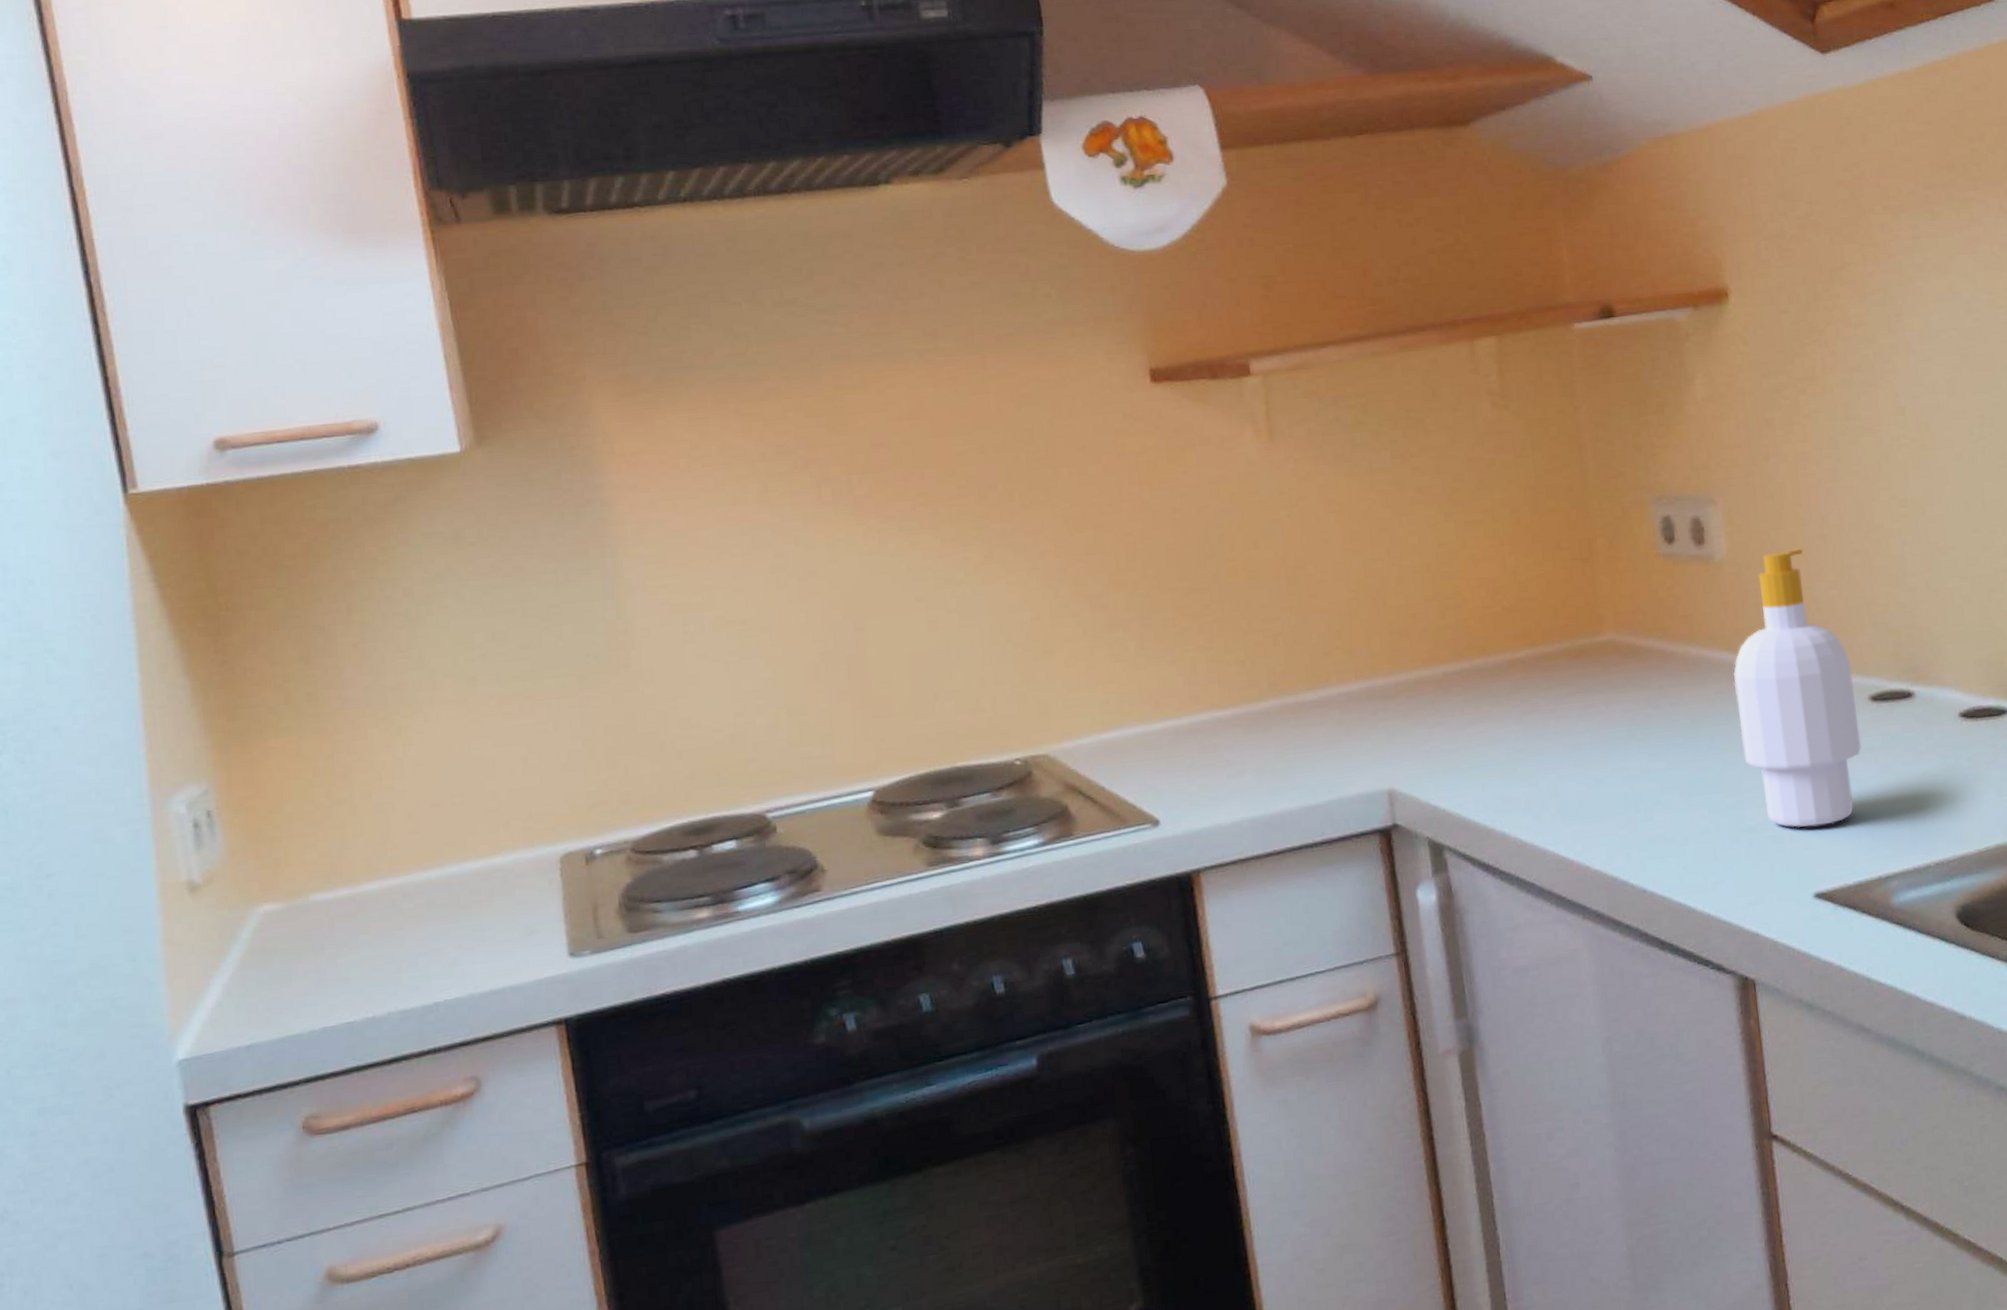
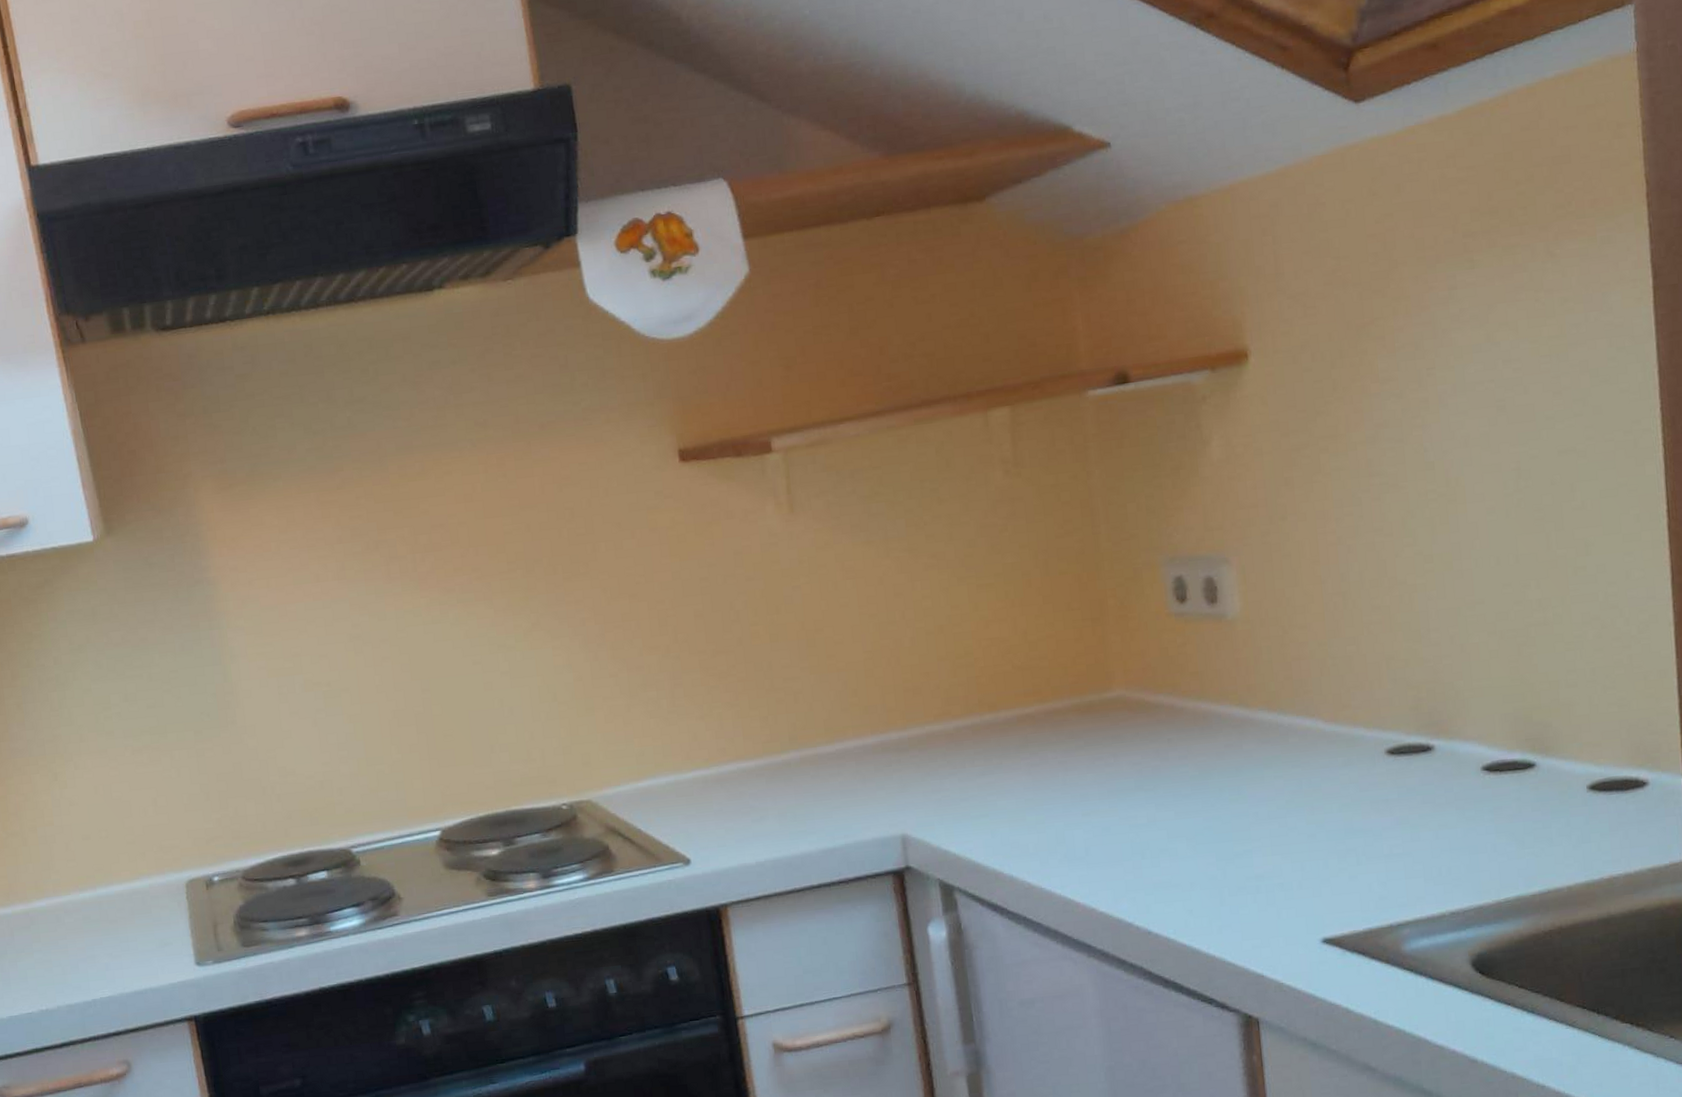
soap bottle: present [1734,548,1861,828] -> none [1244,605,1376,876]

